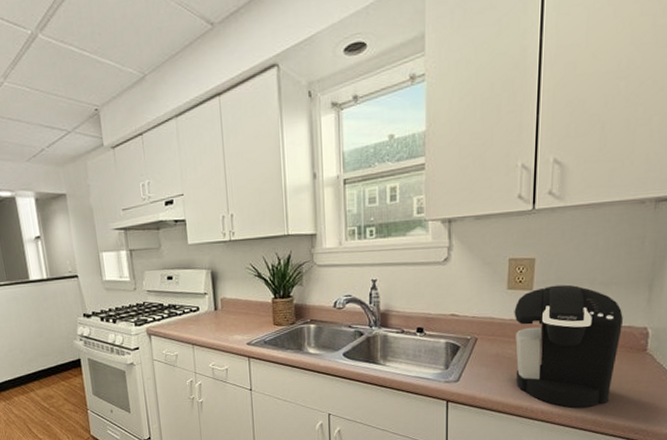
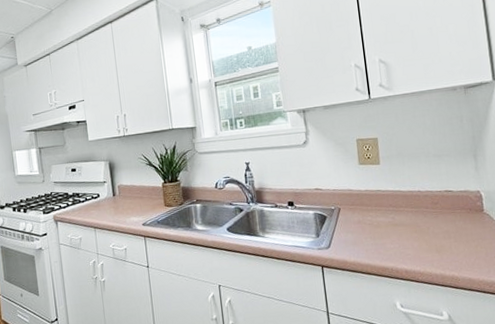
coffee maker: present [514,284,623,408] -> none [367,158,461,266]

